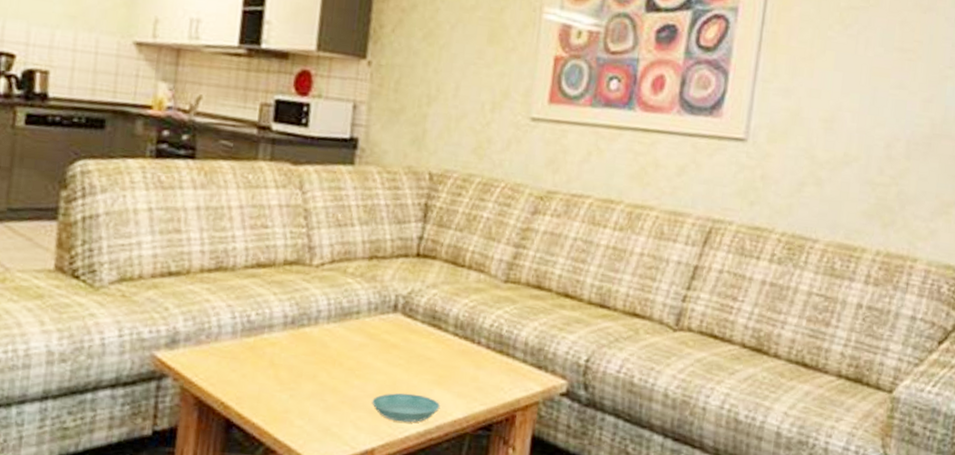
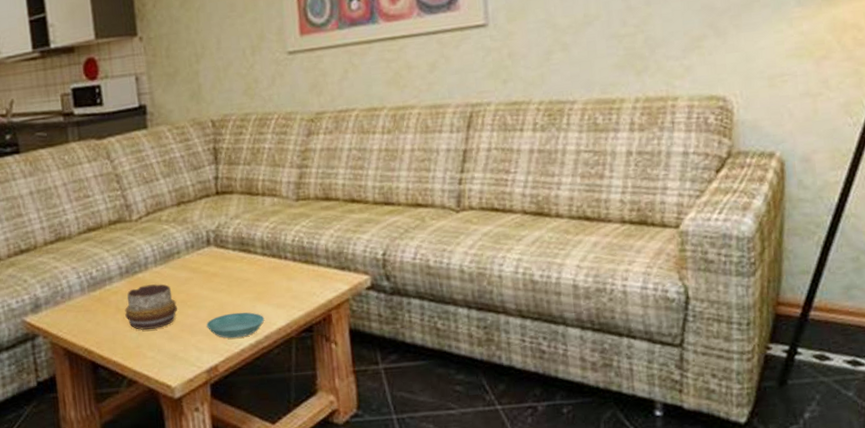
decorative bowl: none [279,342,344,395] -> present [125,284,178,330]

